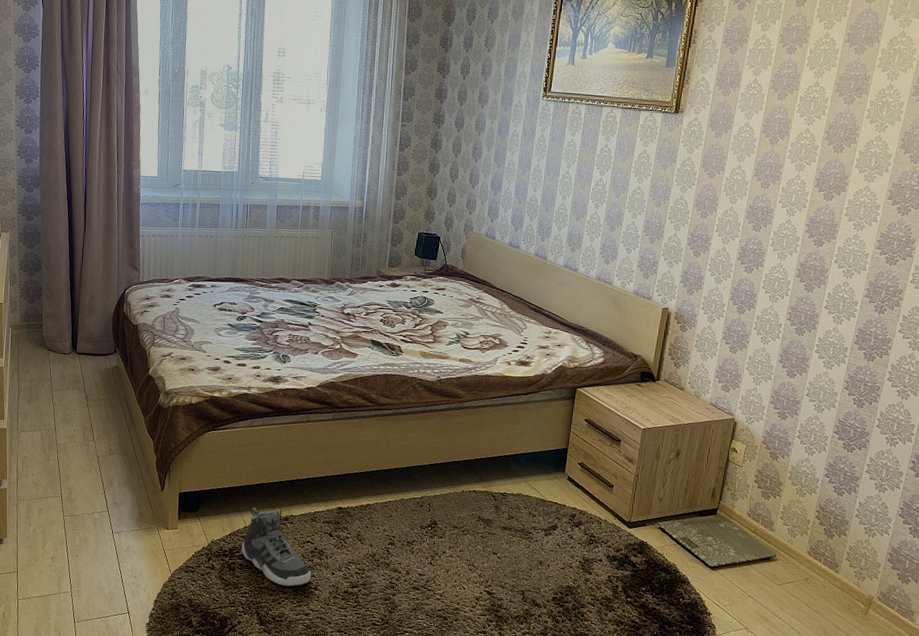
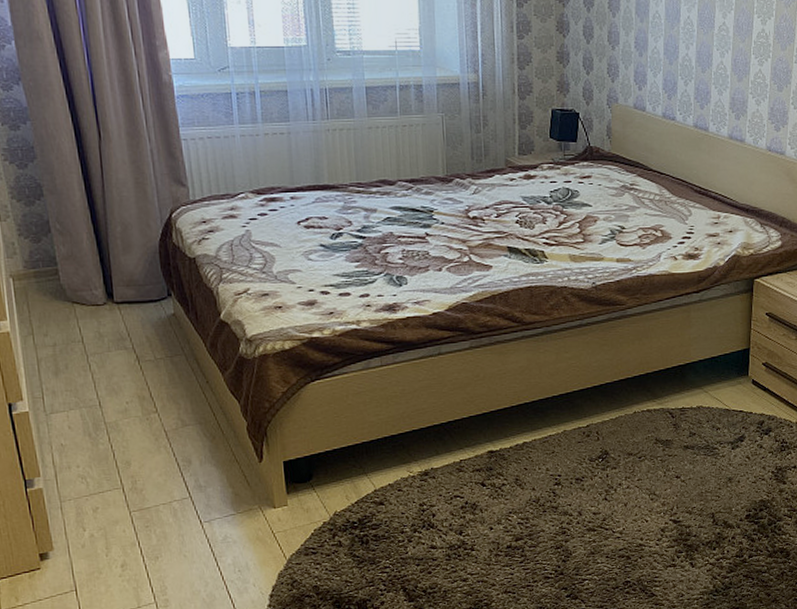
sneaker: present [242,507,312,586] -> none [374,464,466,552]

